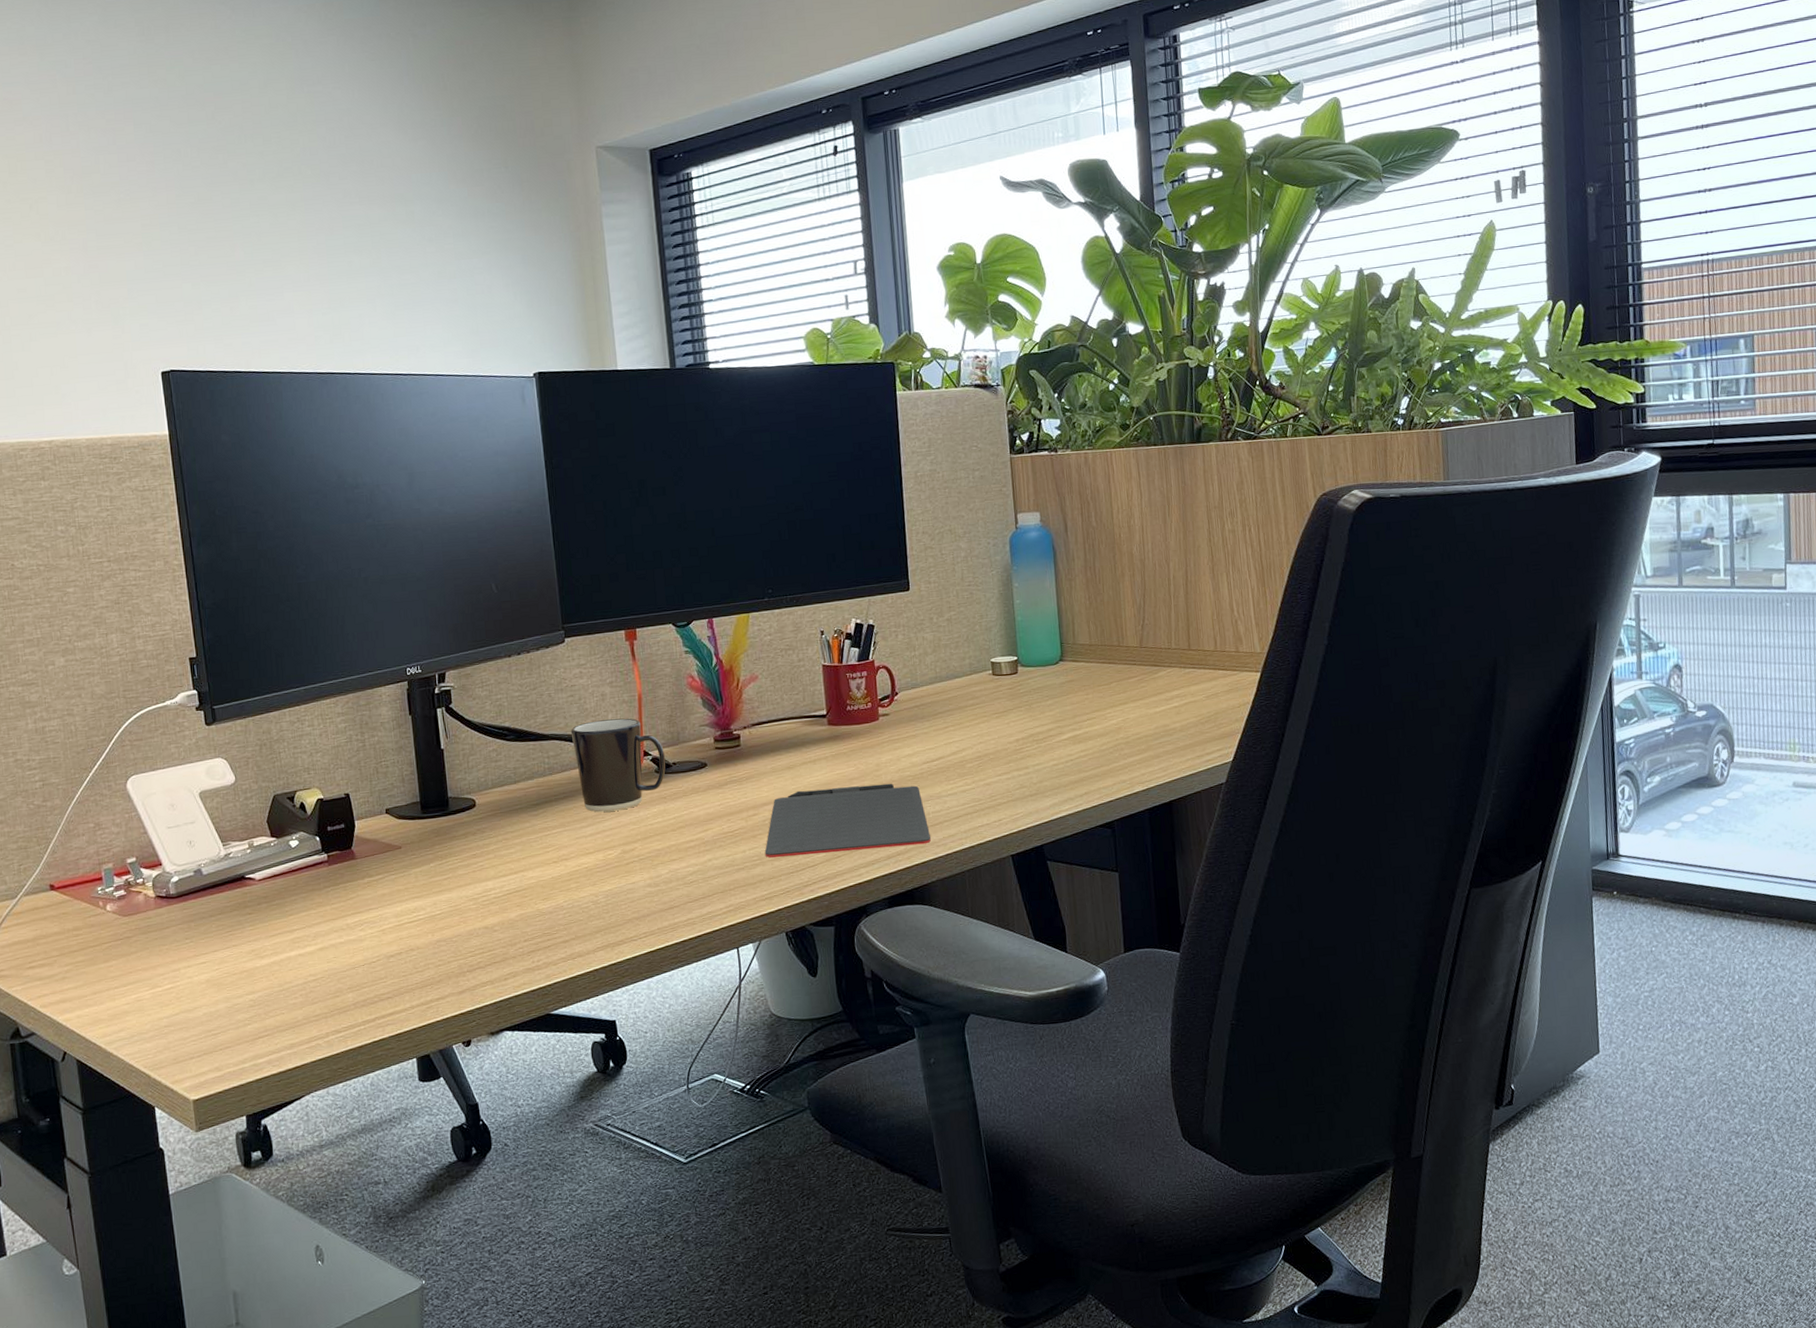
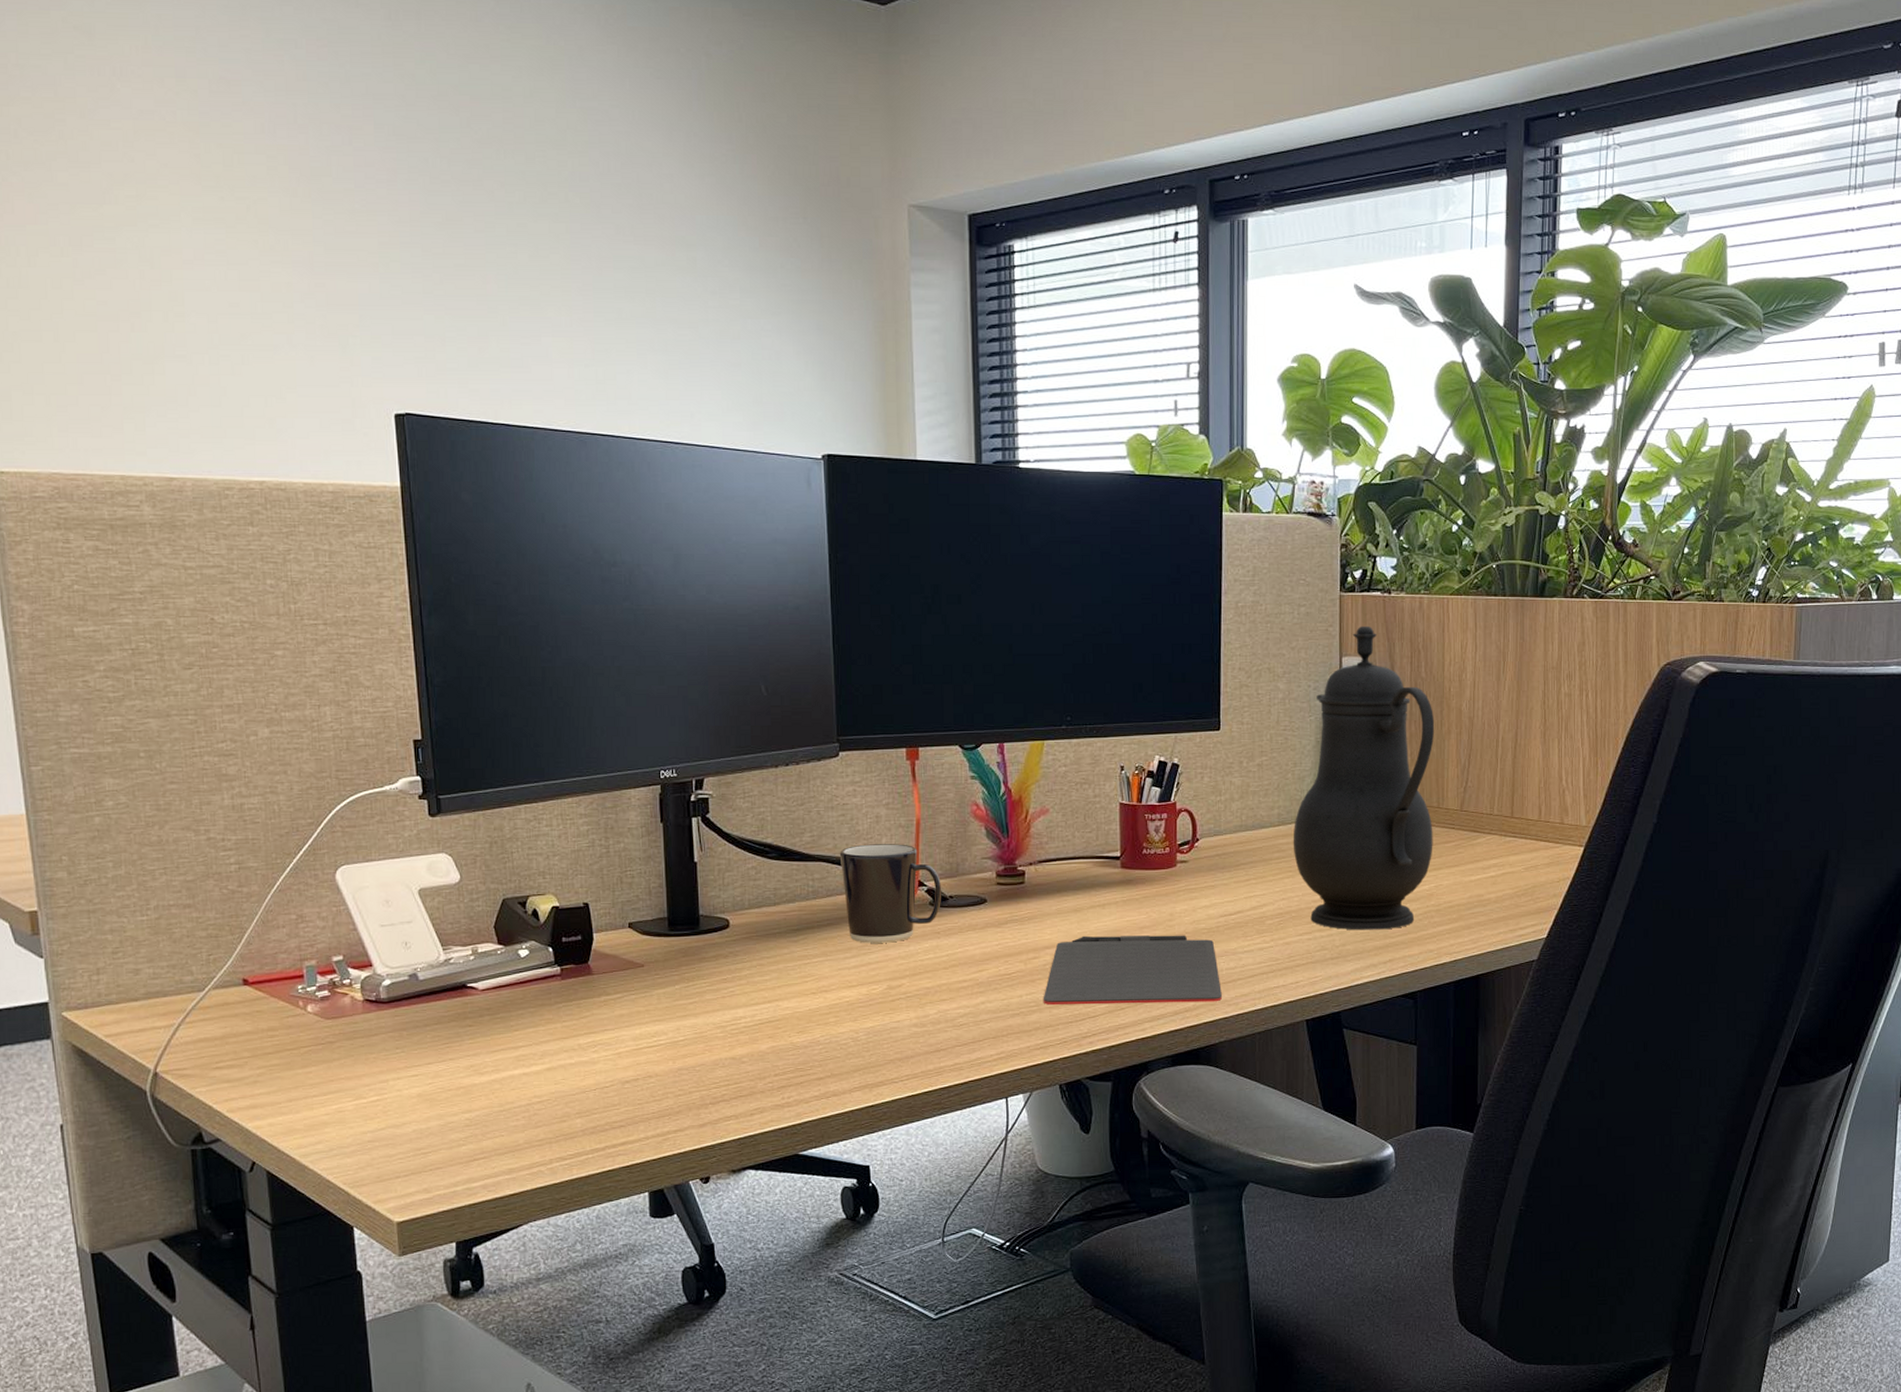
coffeepot: none [985,483,1118,767] -> present [1293,625,1435,930]

